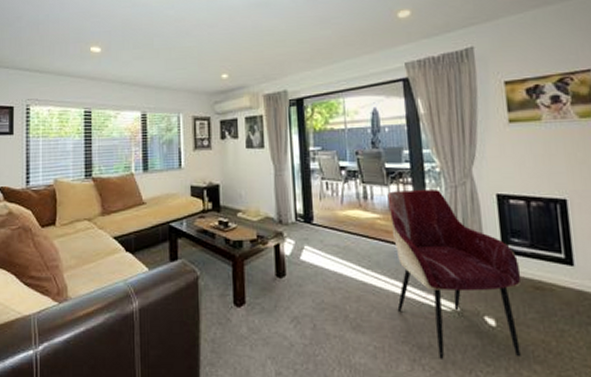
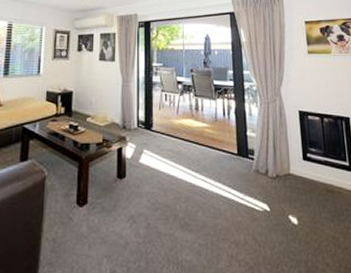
armchair: present [387,188,521,361] -> none [215,104,317,256]

